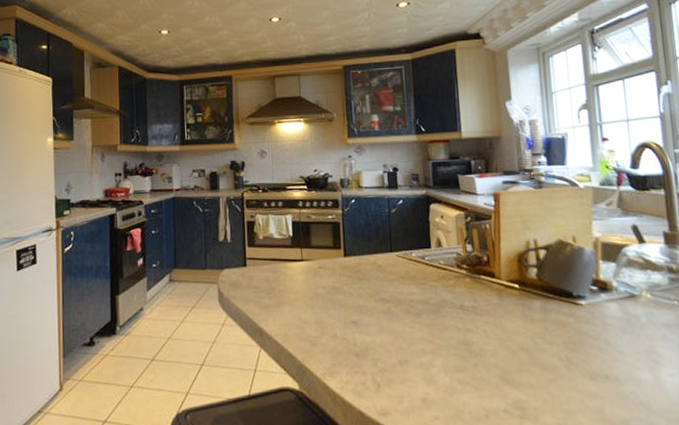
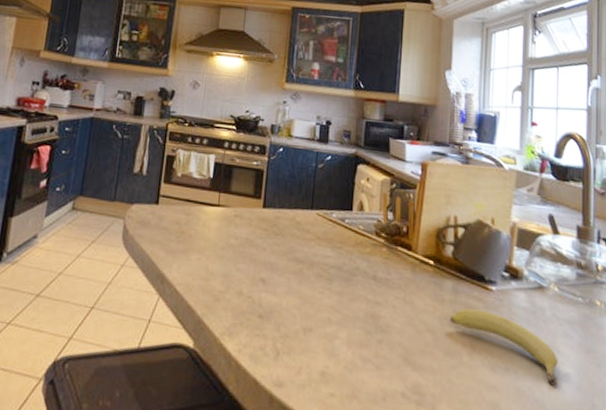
fruit: none [542,324,662,387] -> present [450,308,558,386]

